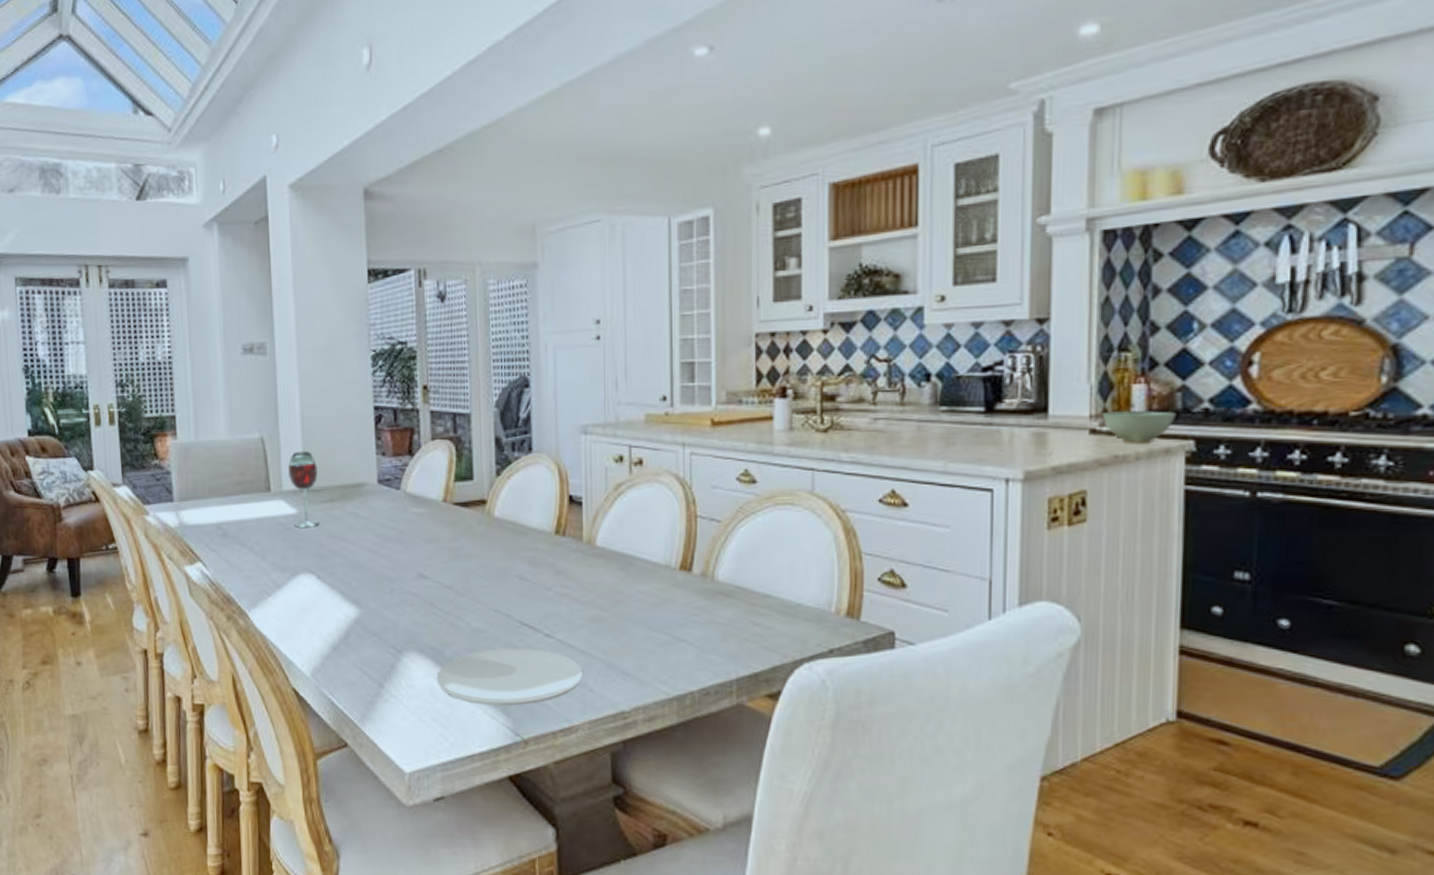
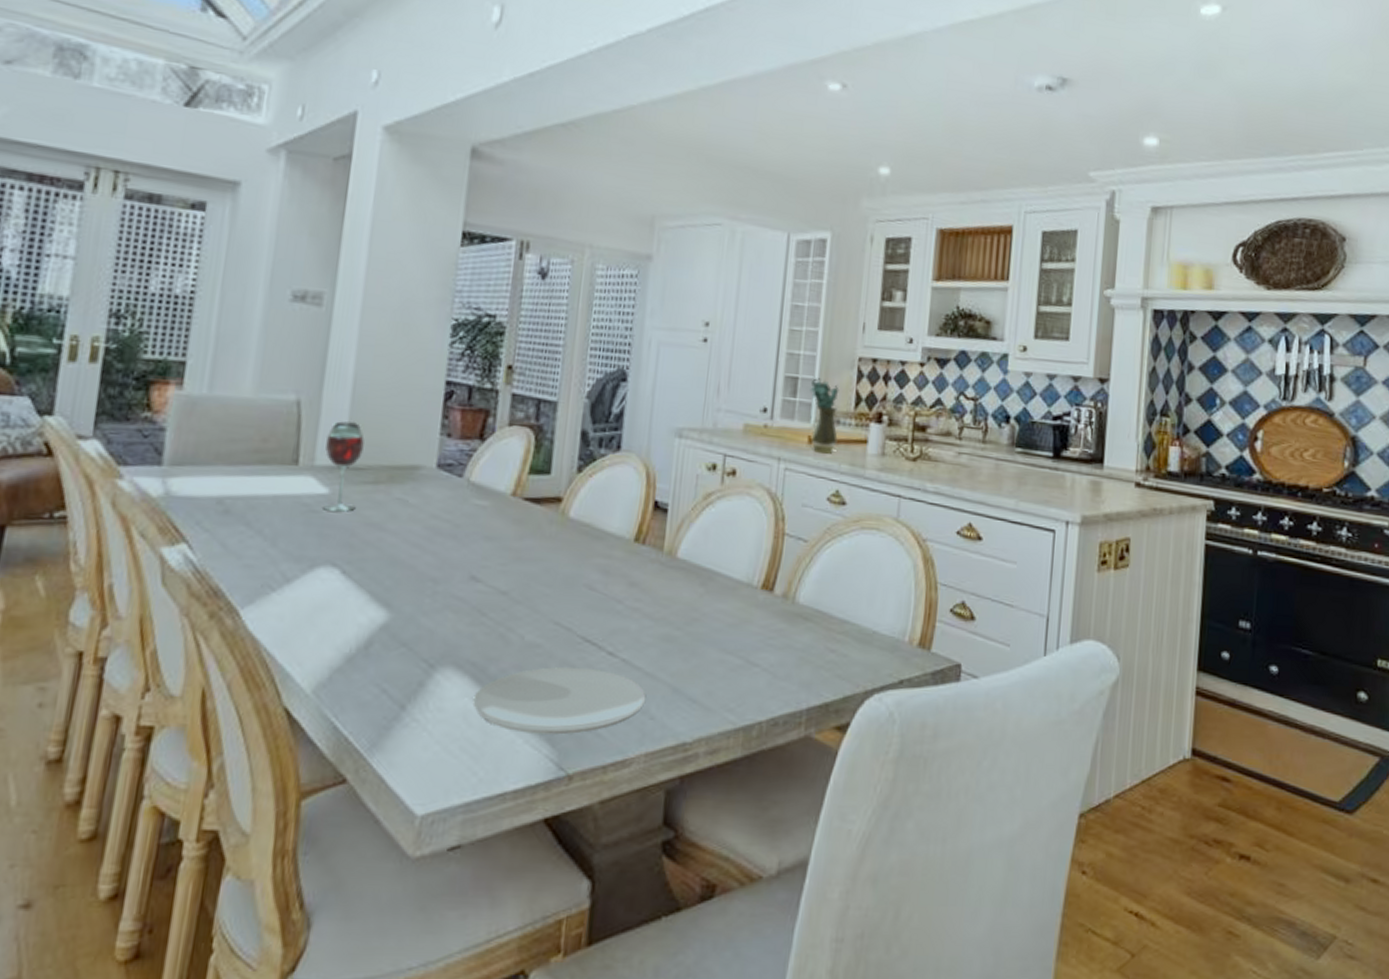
vase: none [707,359,741,436] -> present [810,376,839,455]
bowl: present [1102,411,1176,445] -> none [1145,468,1201,501]

